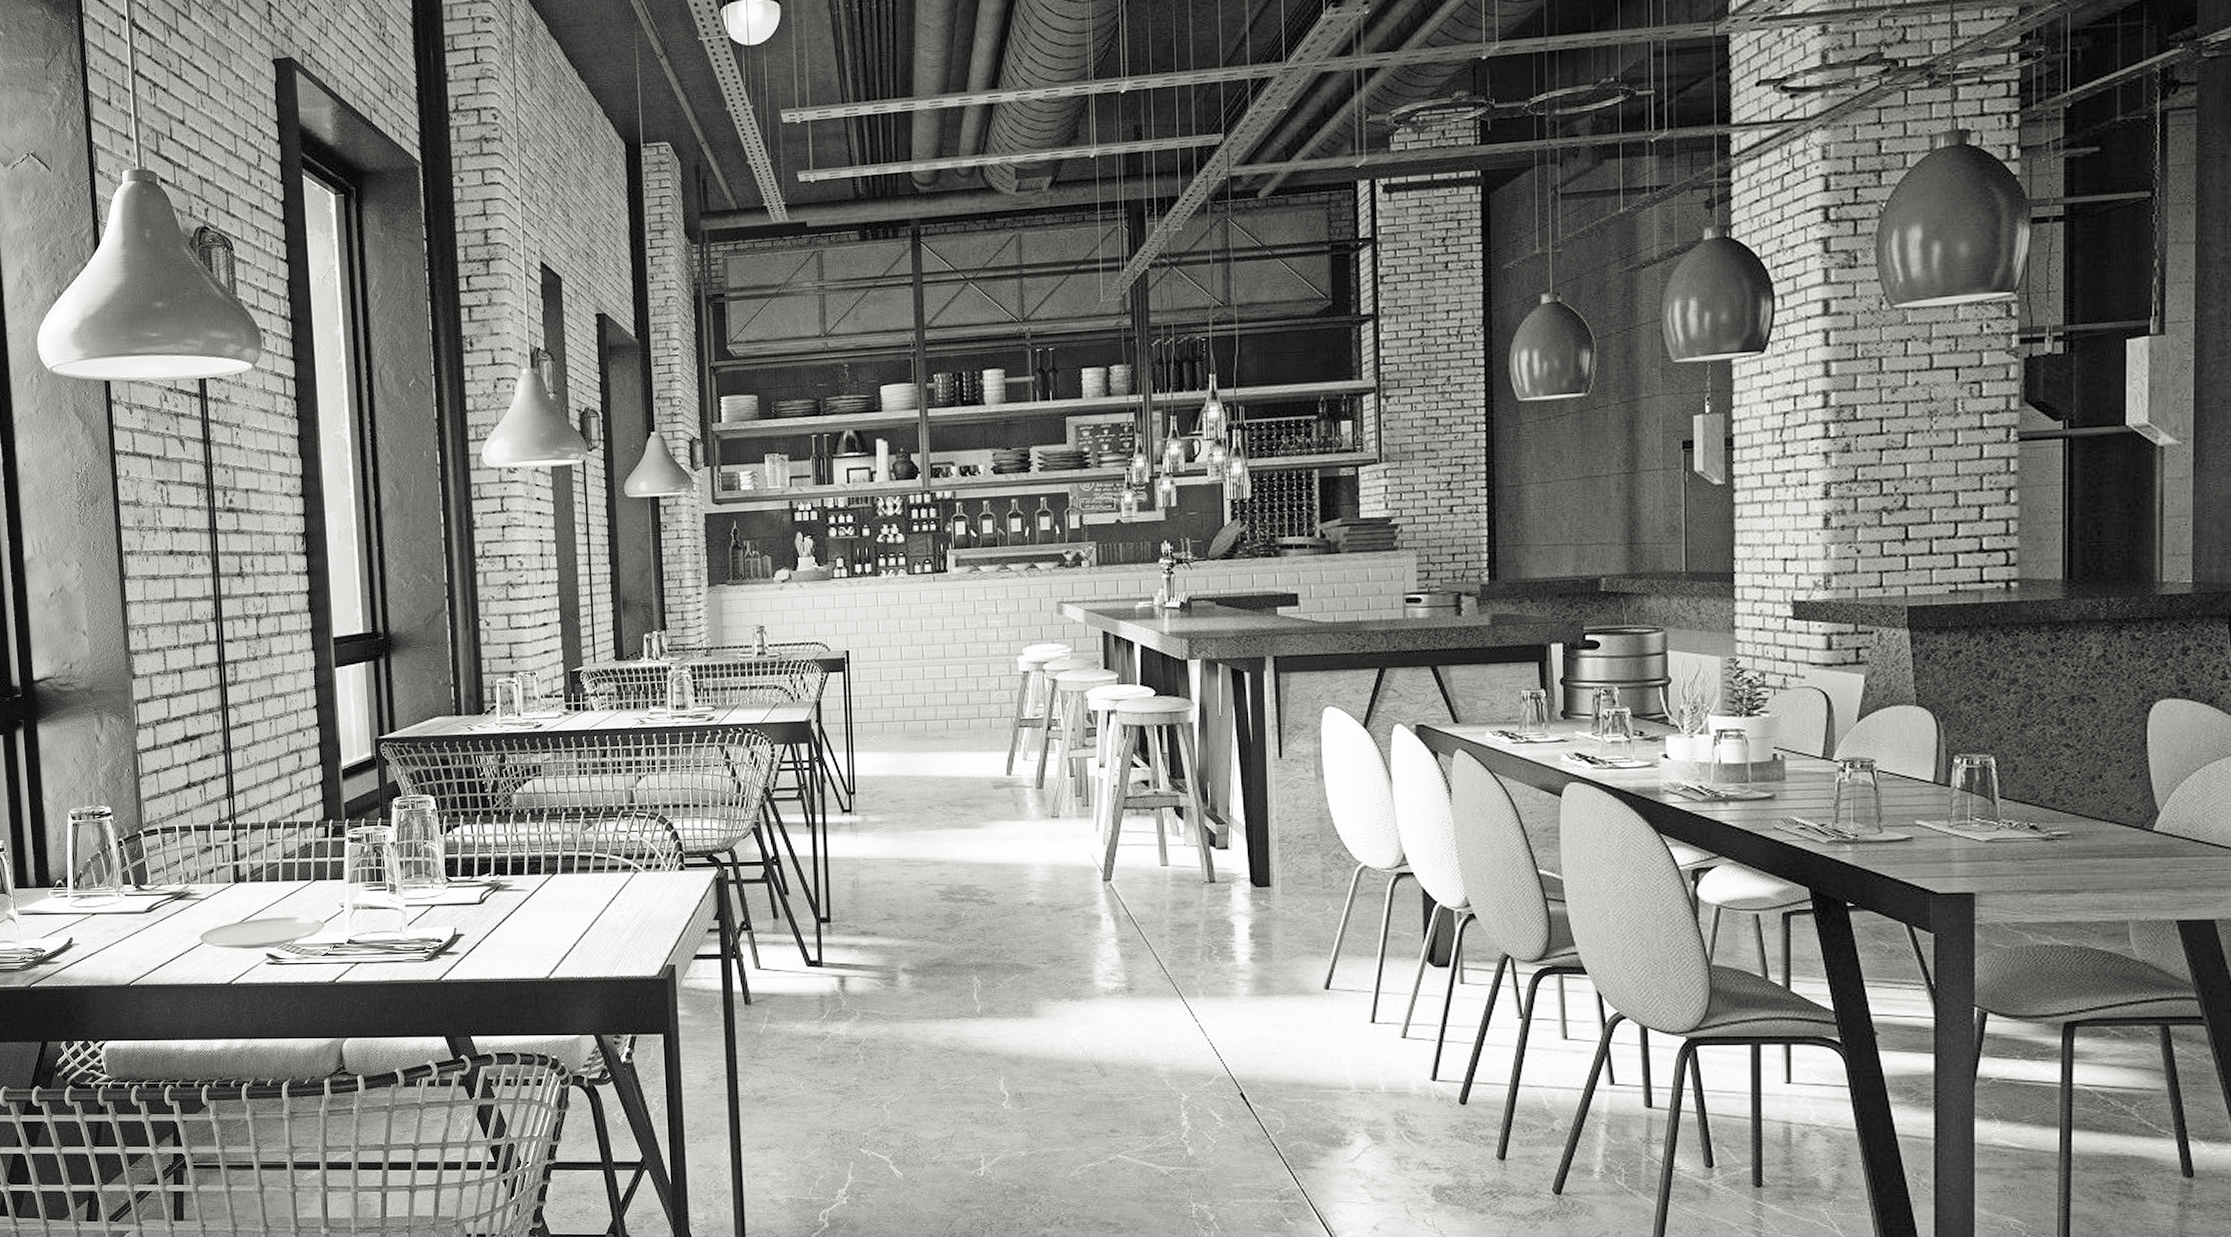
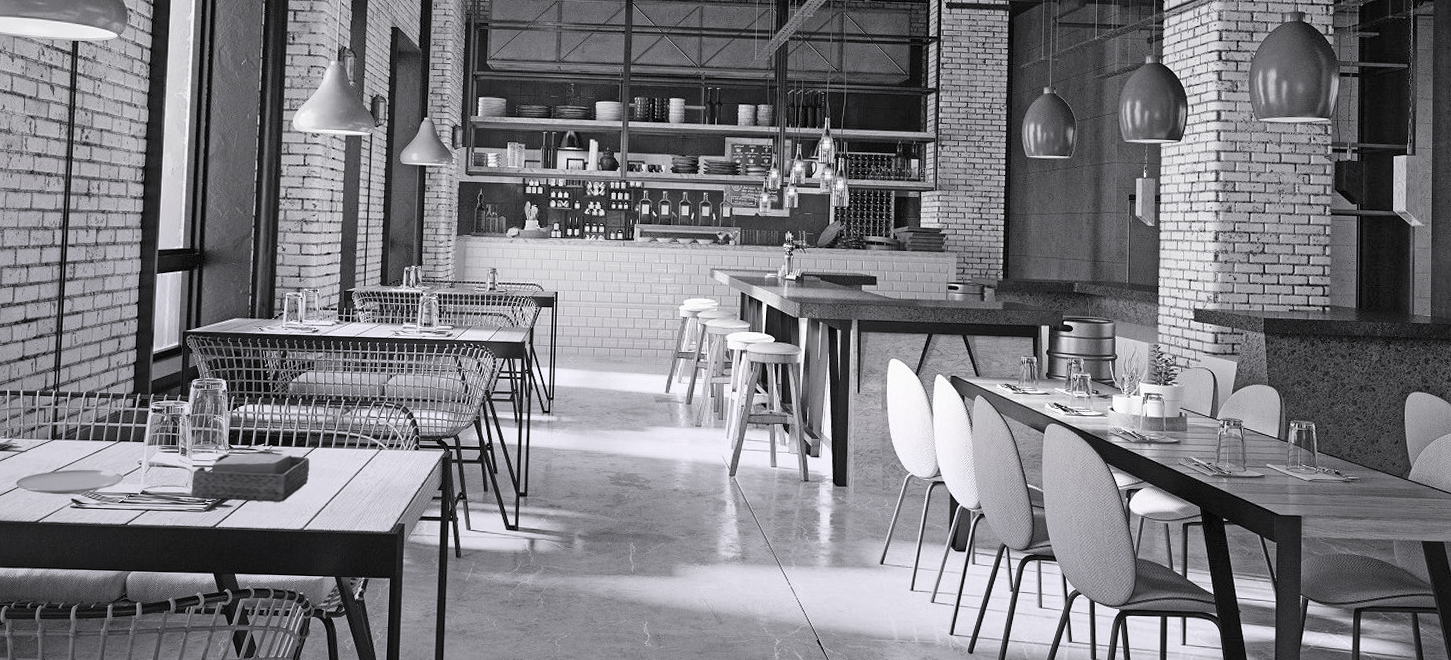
napkin holder: none [406,885,549,947] -> present [191,453,310,502]

